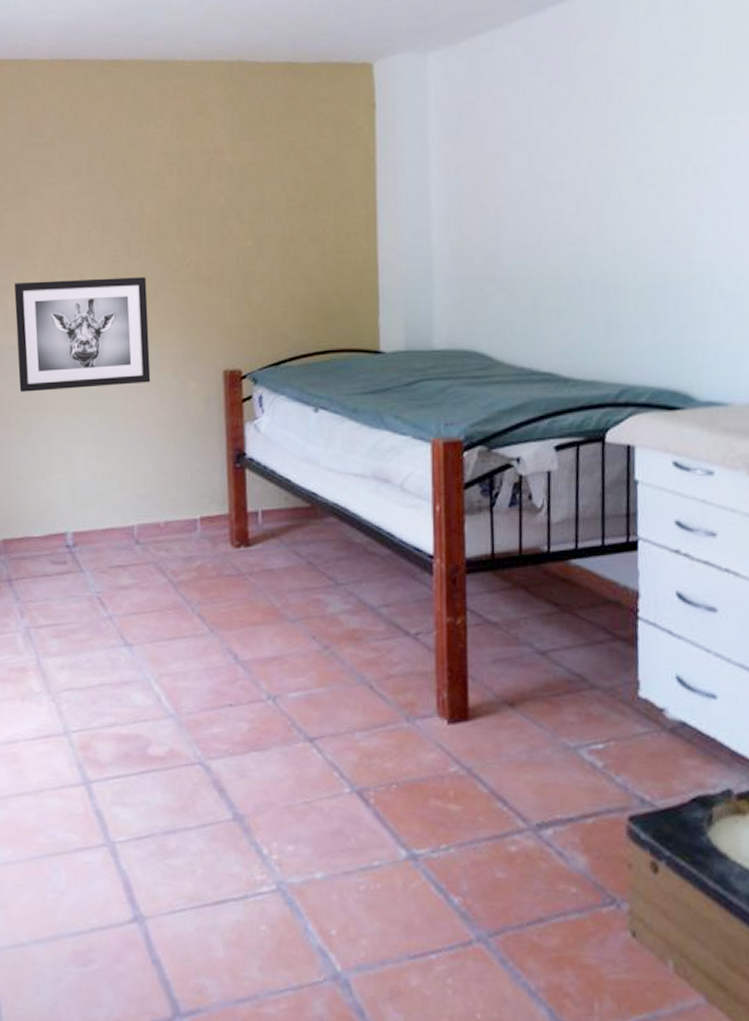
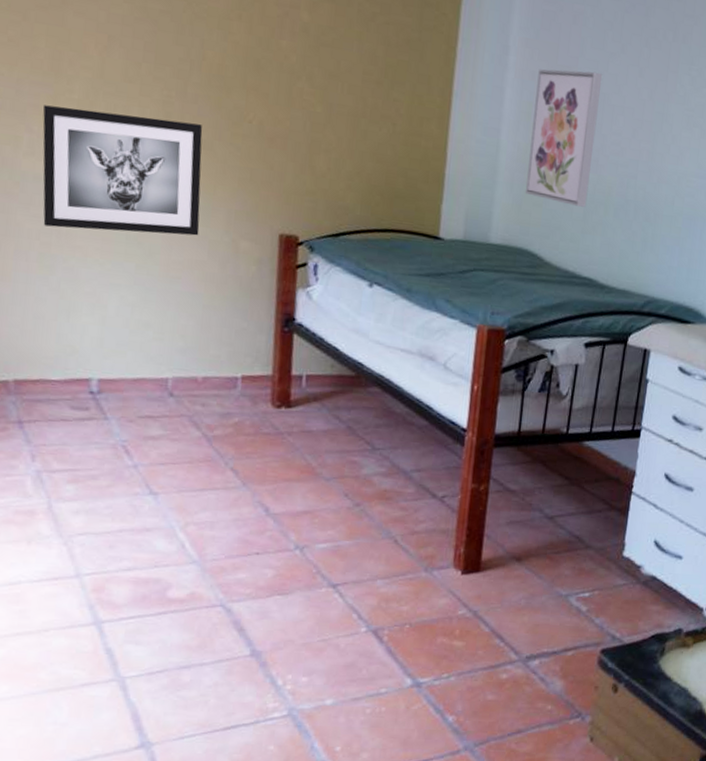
wall art: none [463,152,535,297] -> present [525,69,603,207]

